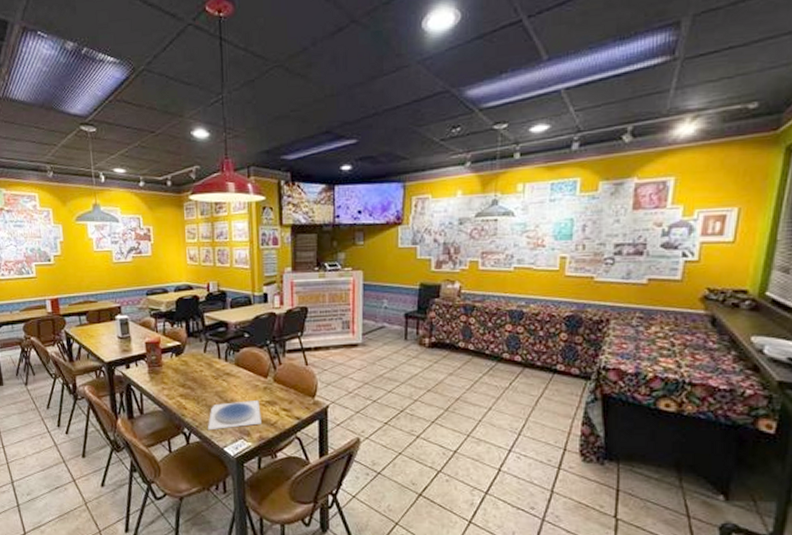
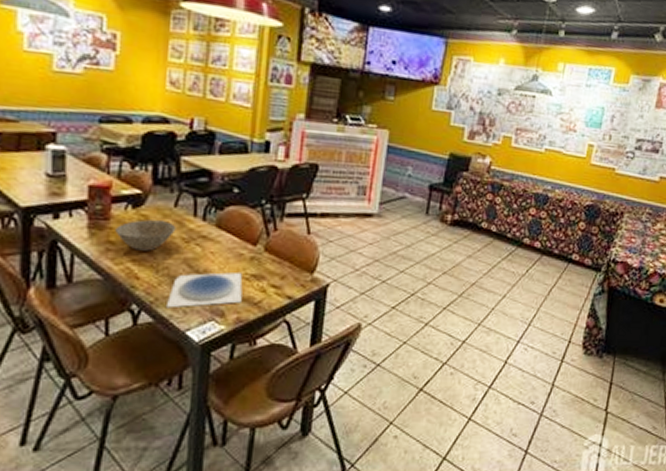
bowl: none [166,364,208,388] -> present [115,219,176,251]

